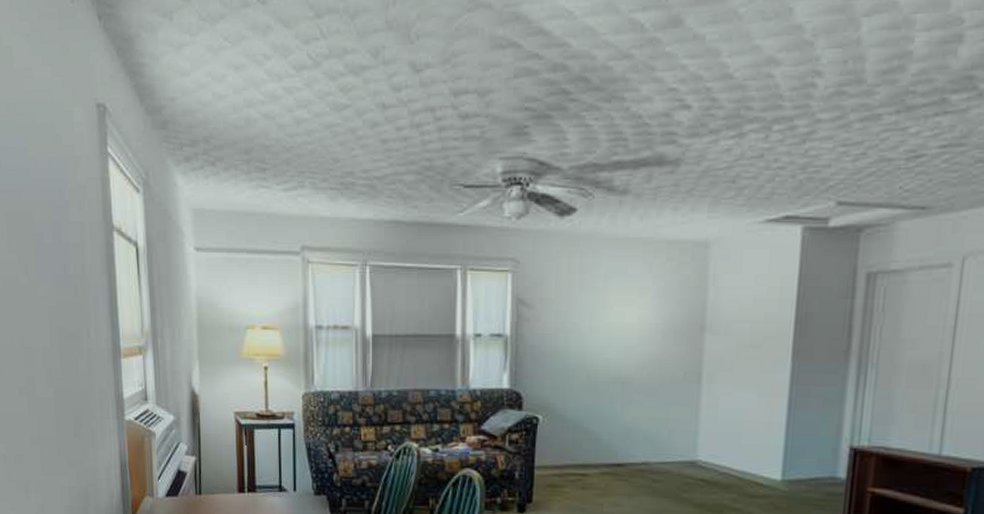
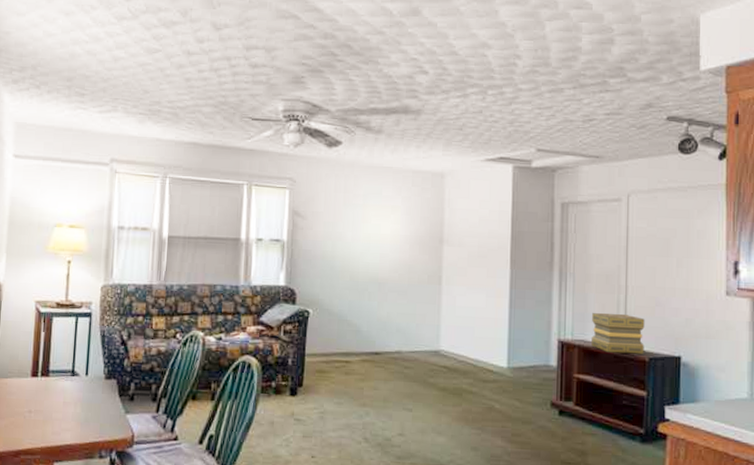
decorative box: none [894,412,971,463] -> present [591,313,645,354]

